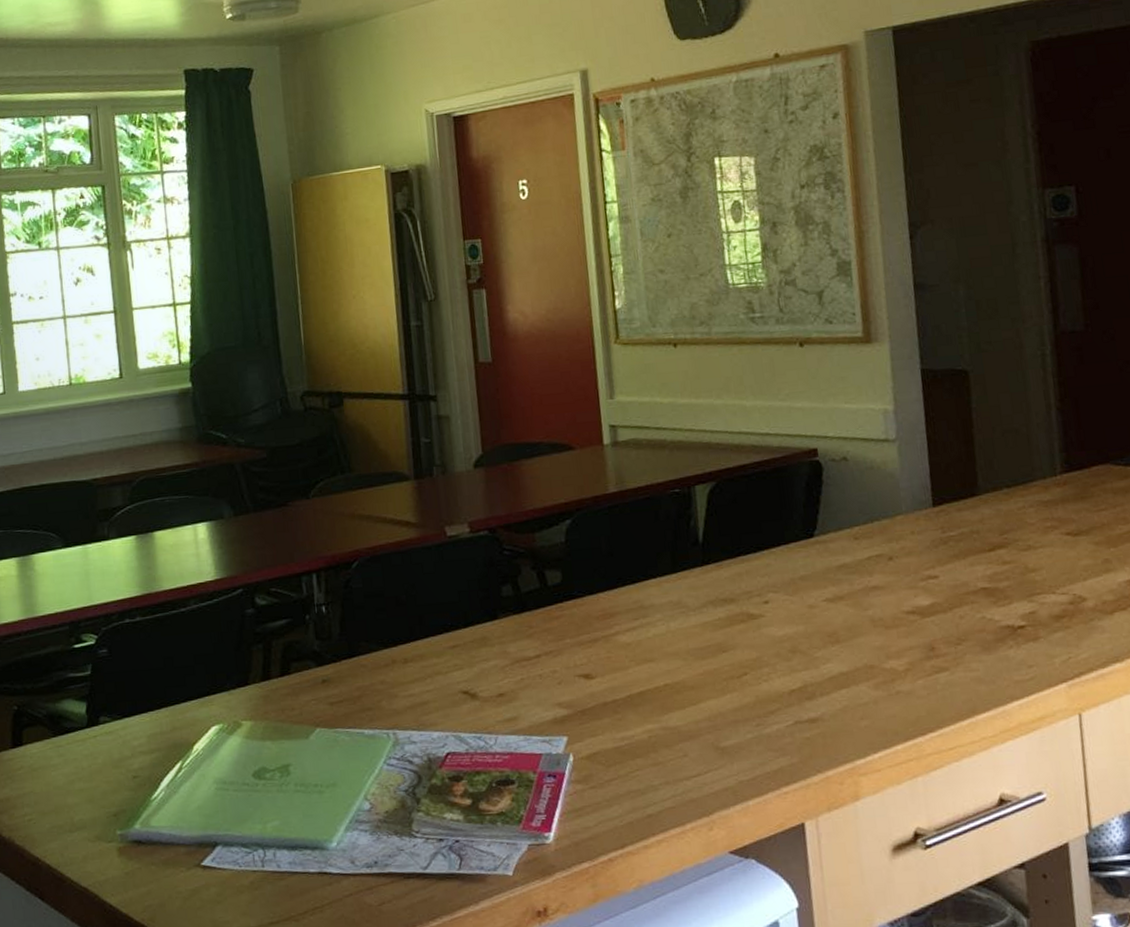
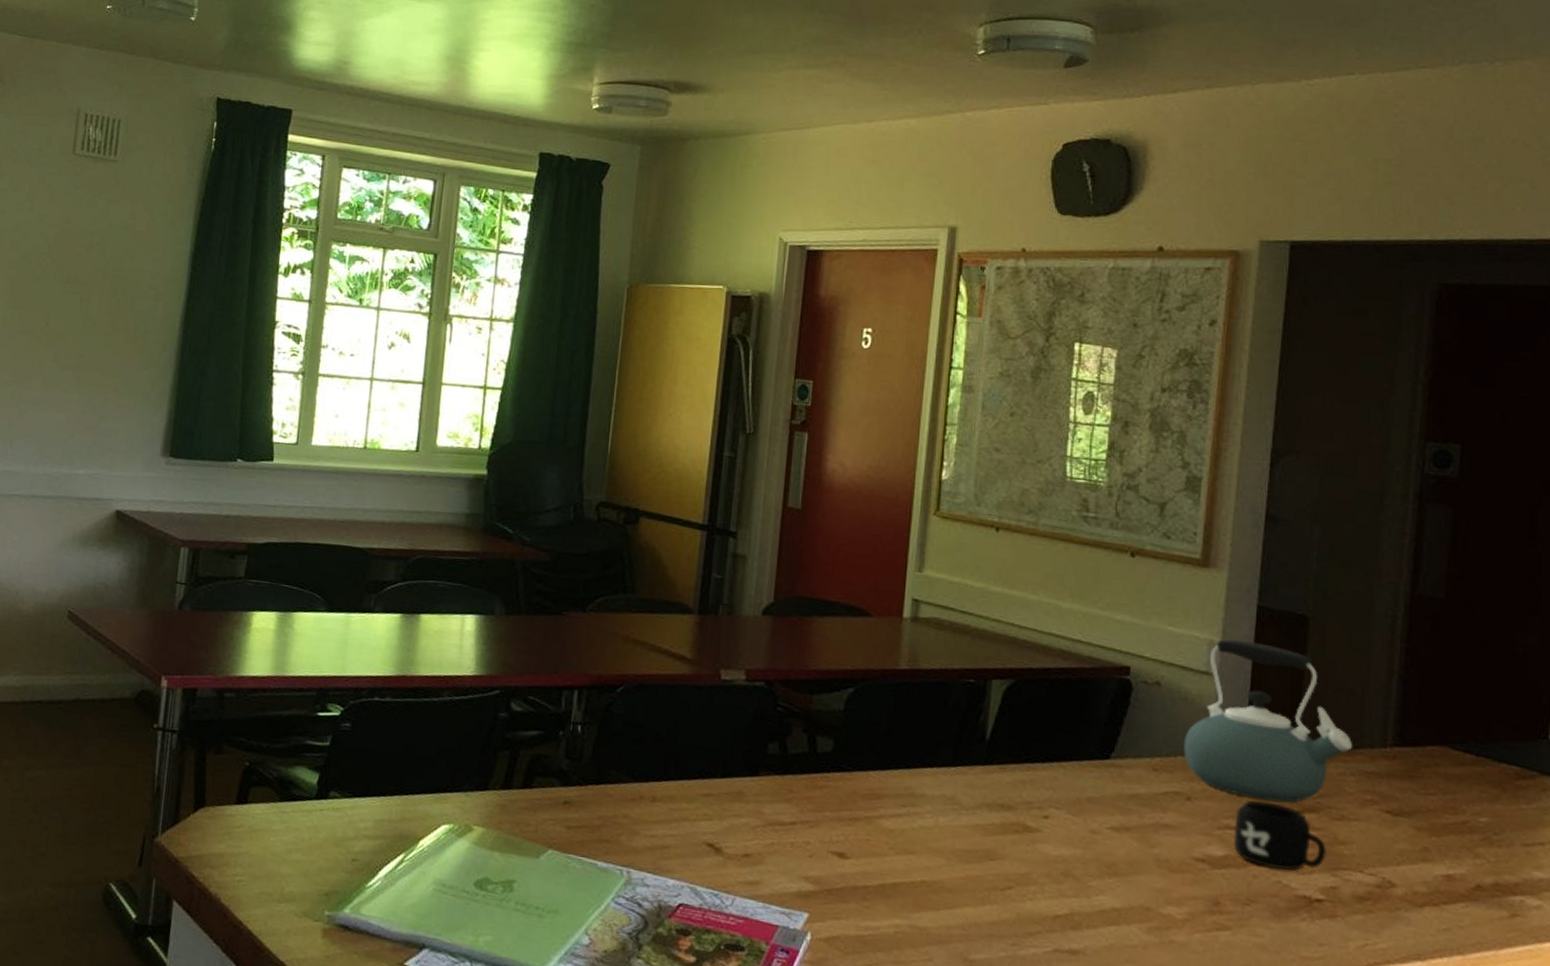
kettle: none [877,403,1028,547] -> present [1184,639,1353,803]
mug: none [934,546,1022,607] -> present [1233,800,1328,871]

